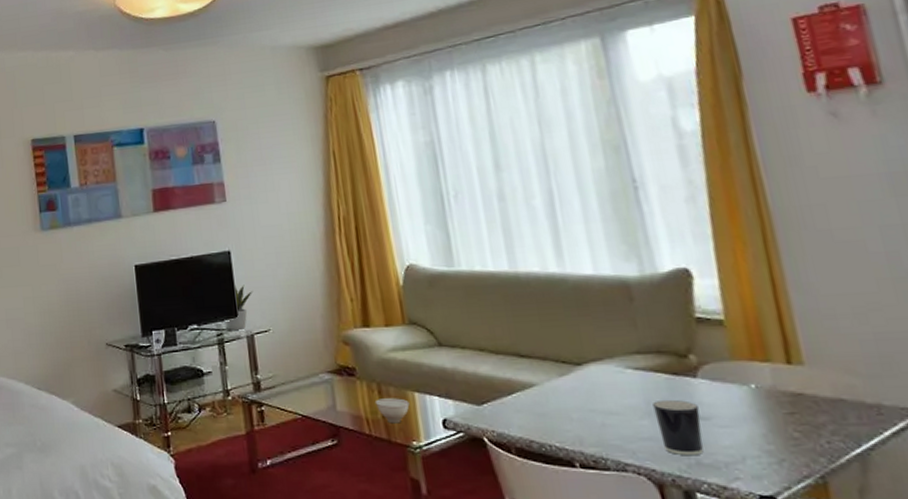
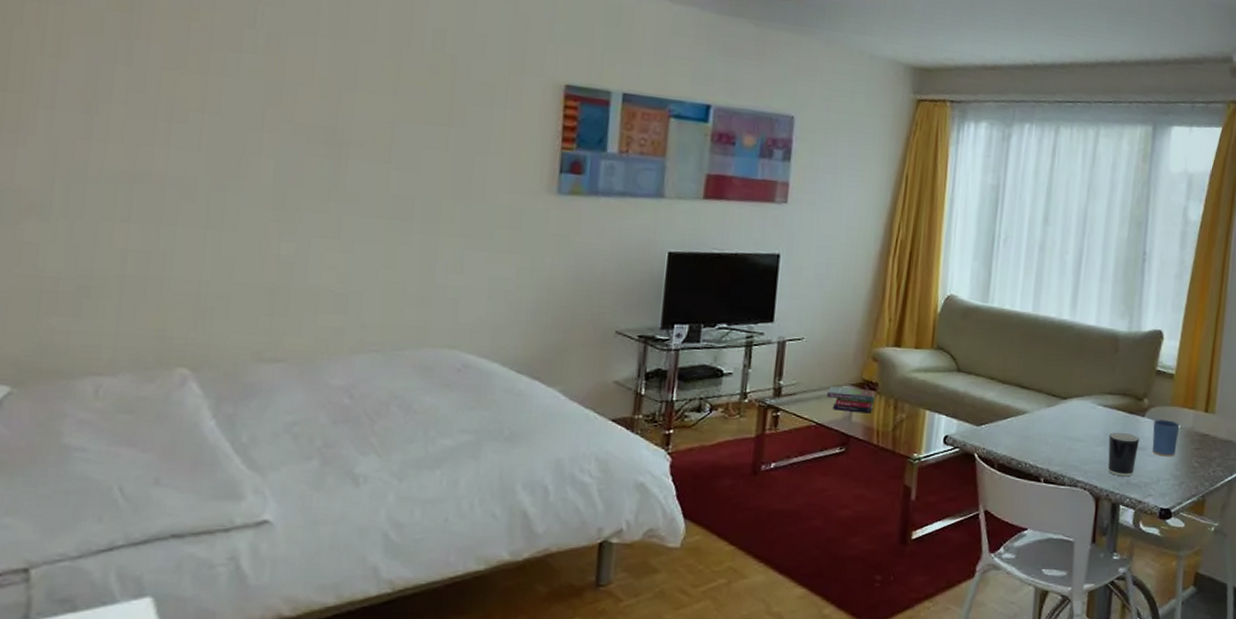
potted plant: present [224,285,254,331] -> none [757,290,795,336]
books: none [305,375,356,401] -> present [827,387,876,413]
bowl: present [374,398,410,424] -> none [888,413,920,437]
mug: none [711,379,758,427] -> present [1152,420,1180,457]

